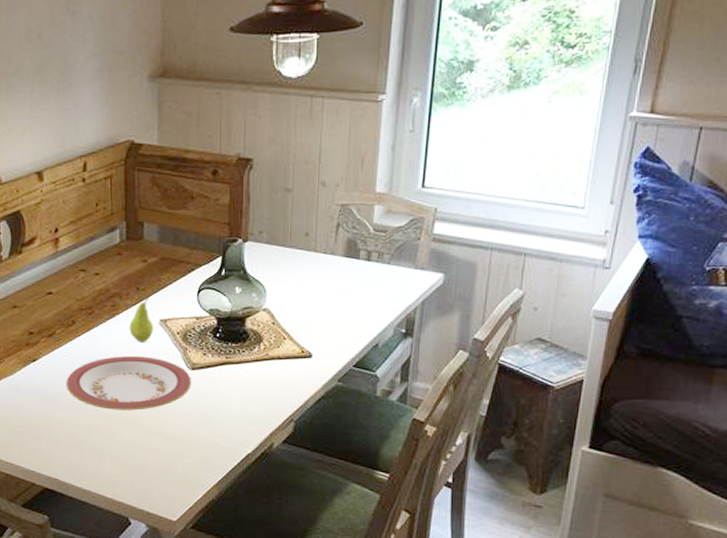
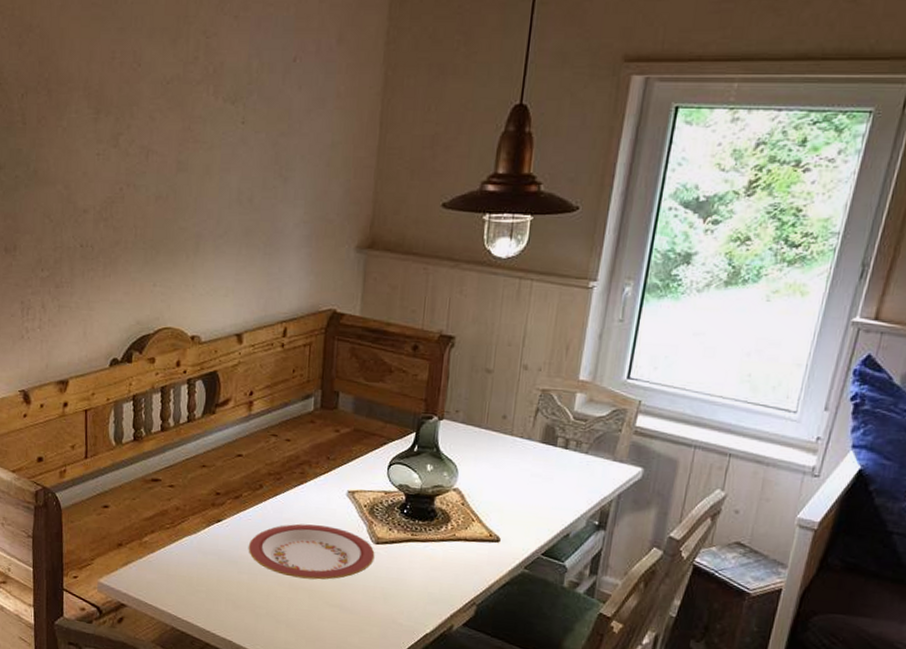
fruit: present [129,296,154,342] -> none [316,466,341,512]

